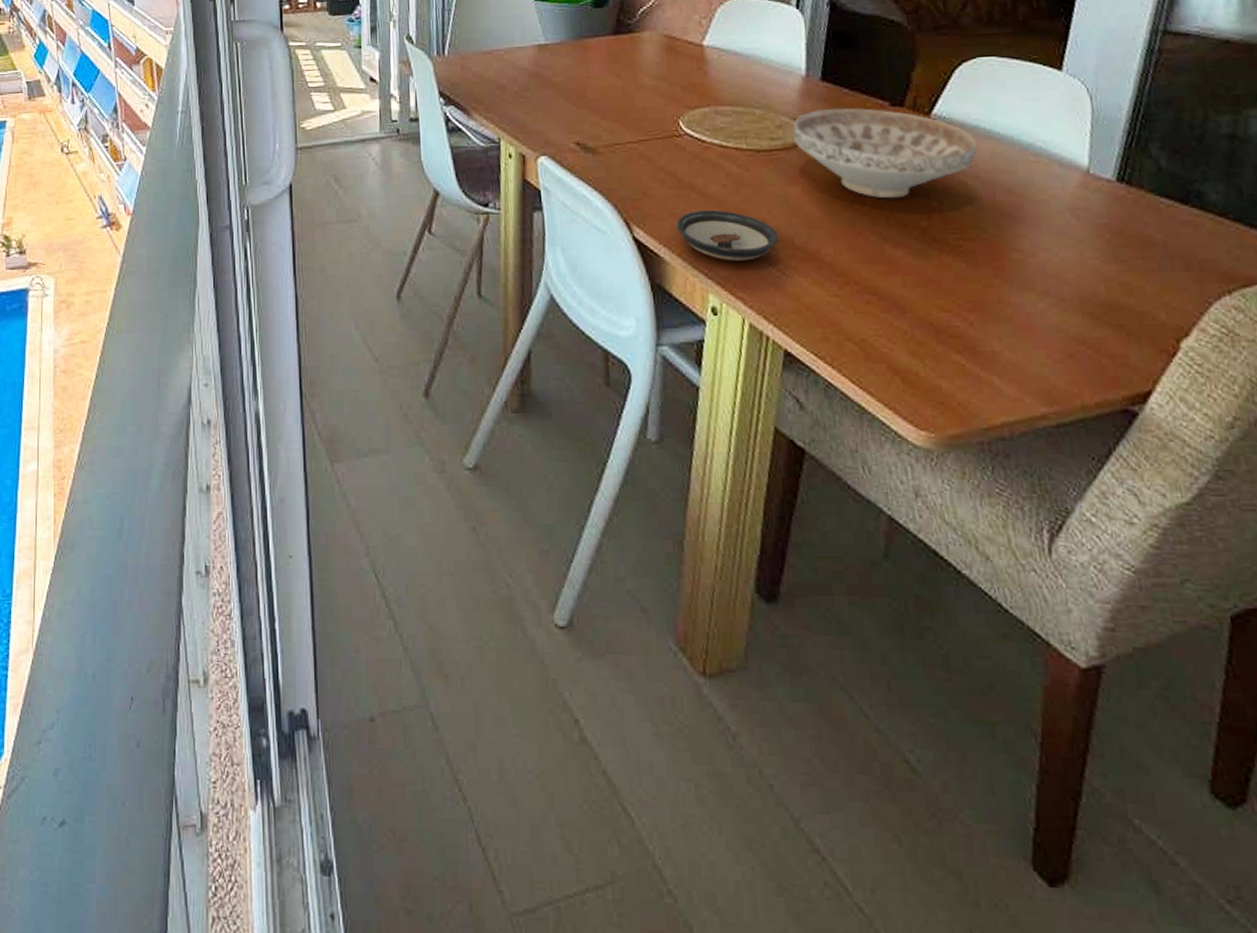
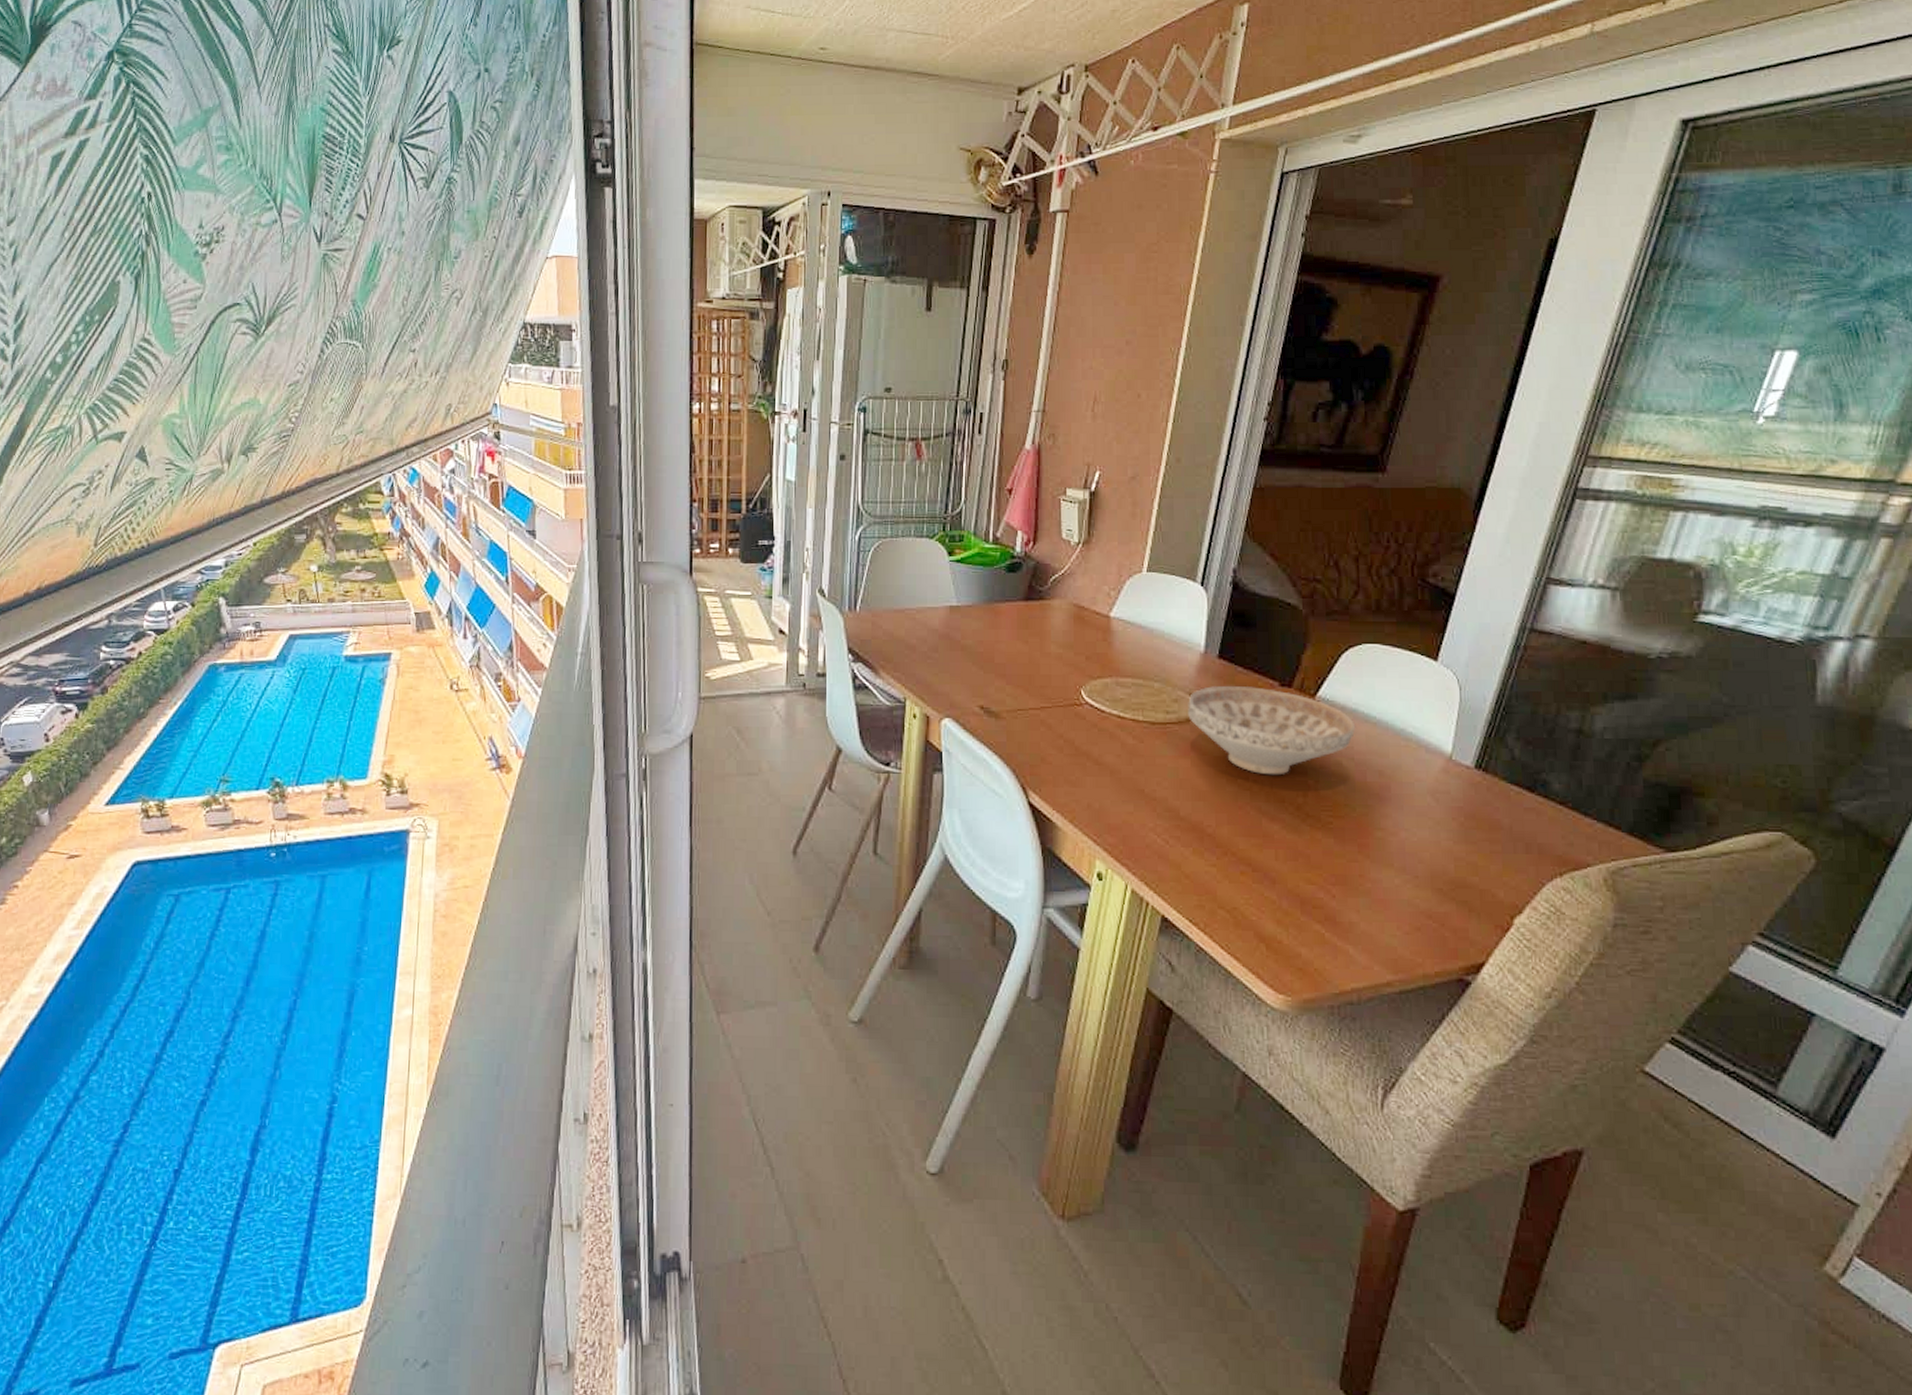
saucer: present [675,210,779,261] -> none [1070,778,1165,829]

